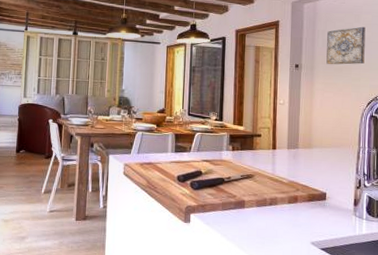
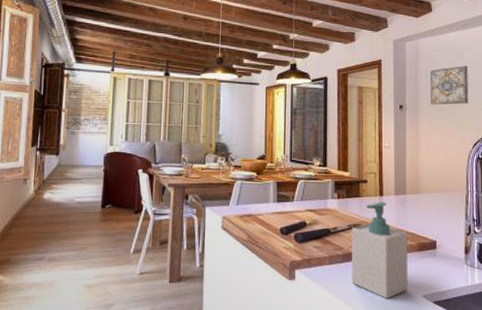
soap bottle: none [243,155,298,244] -> present [352,202,408,299]

